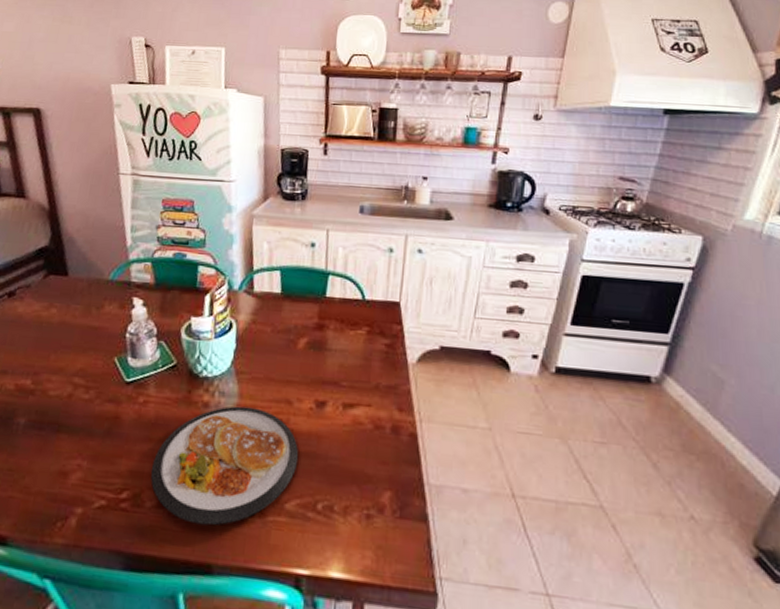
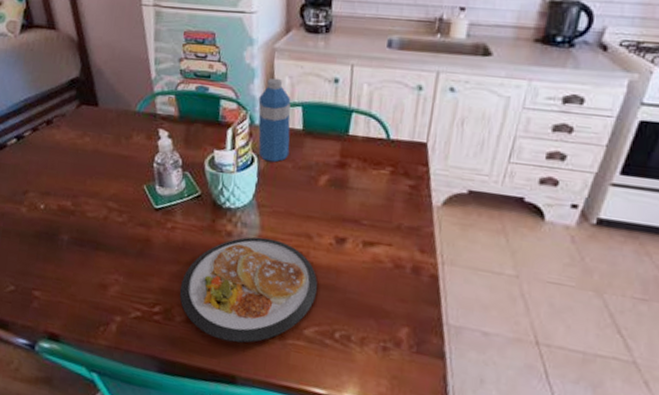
water bottle: none [236,243,270,327] -> present [258,77,291,163]

